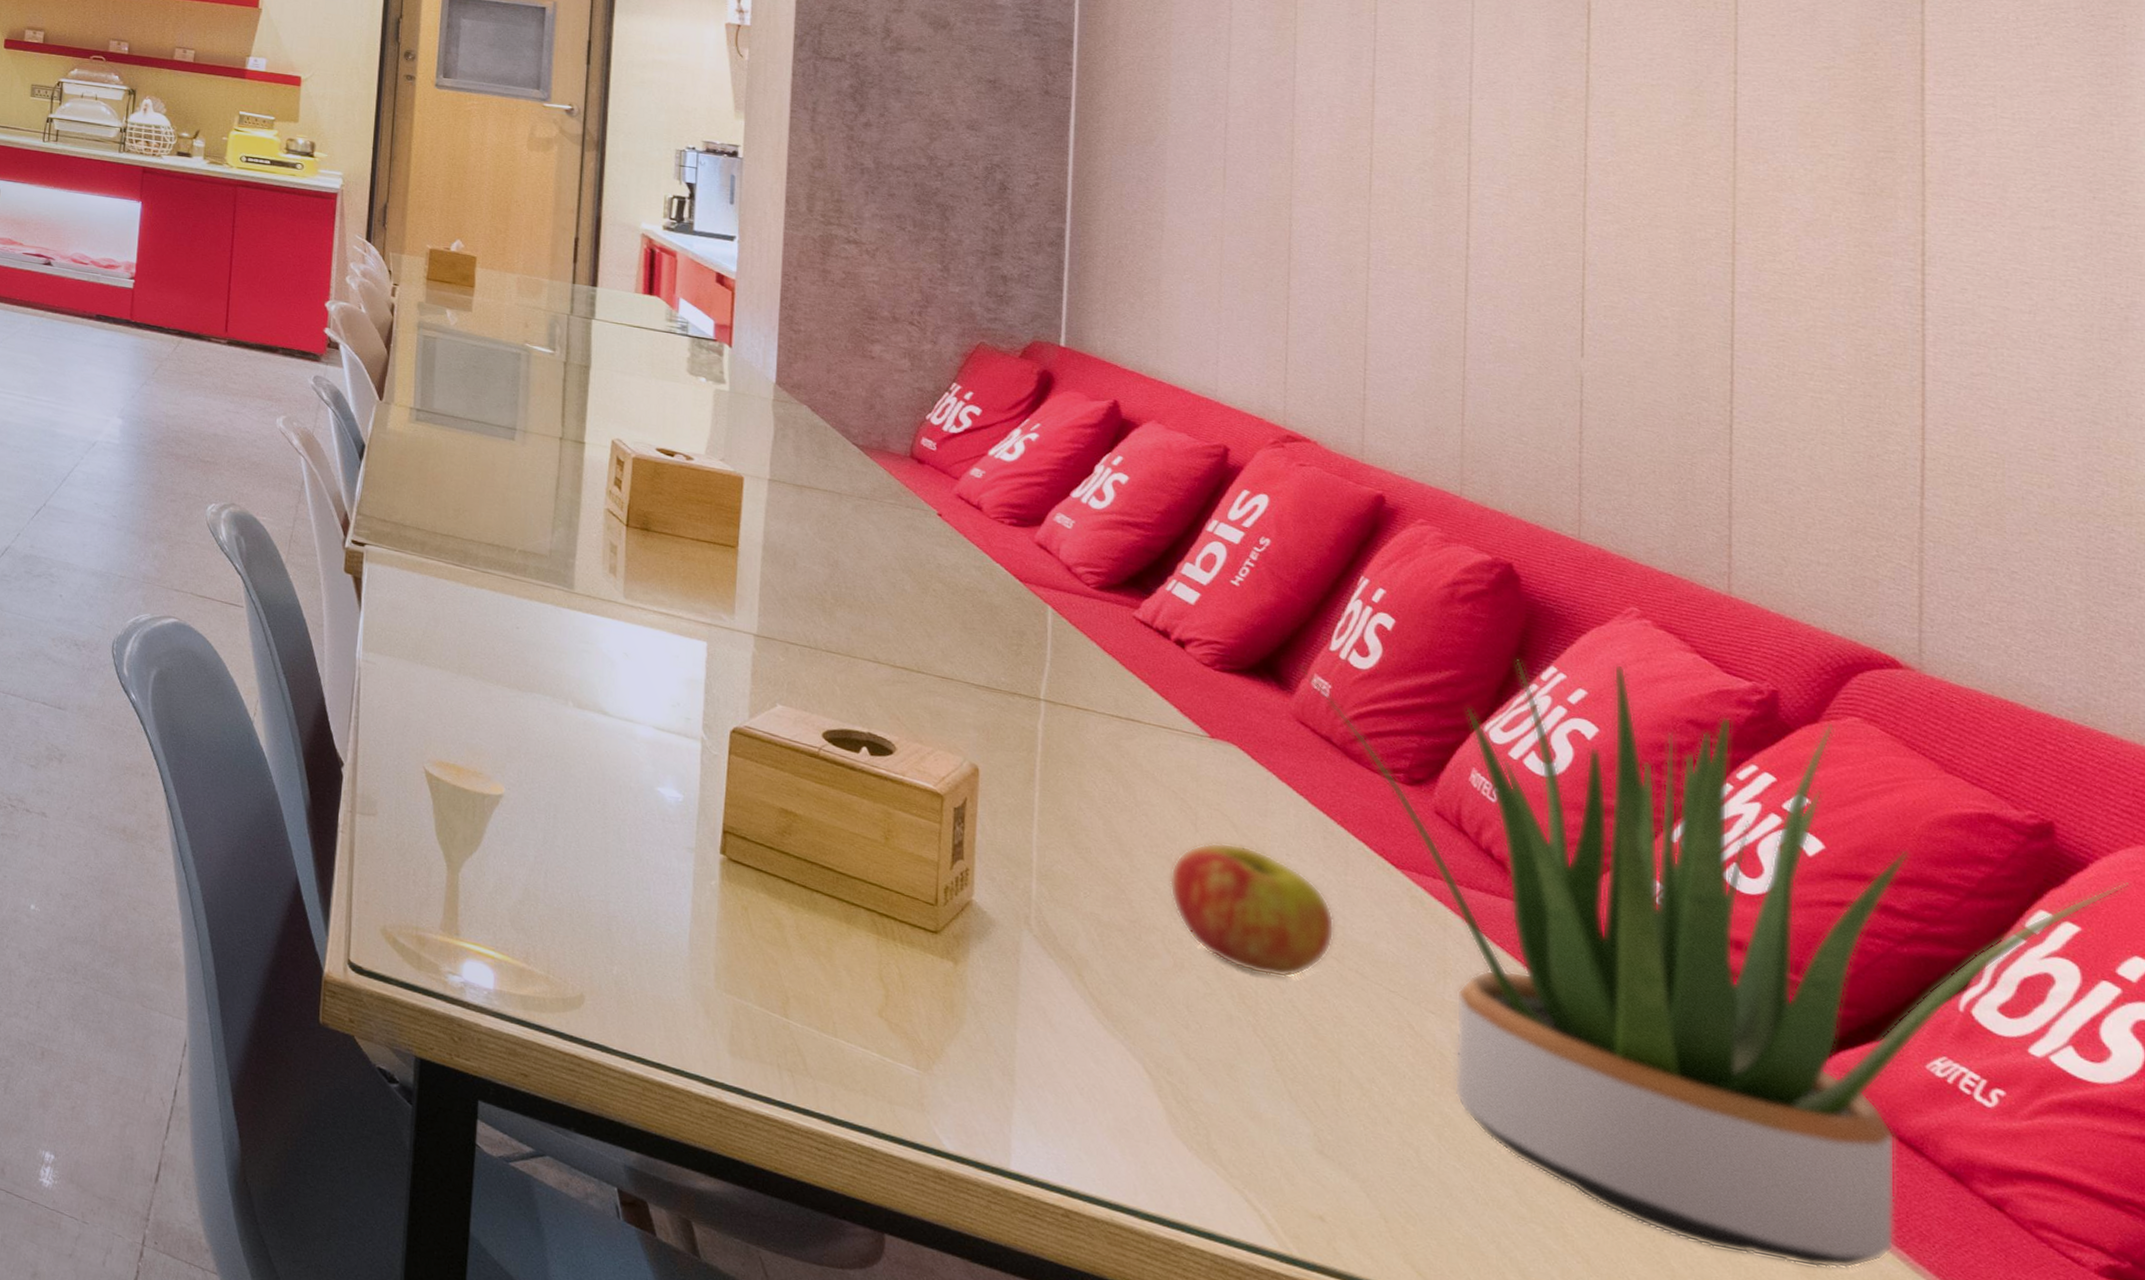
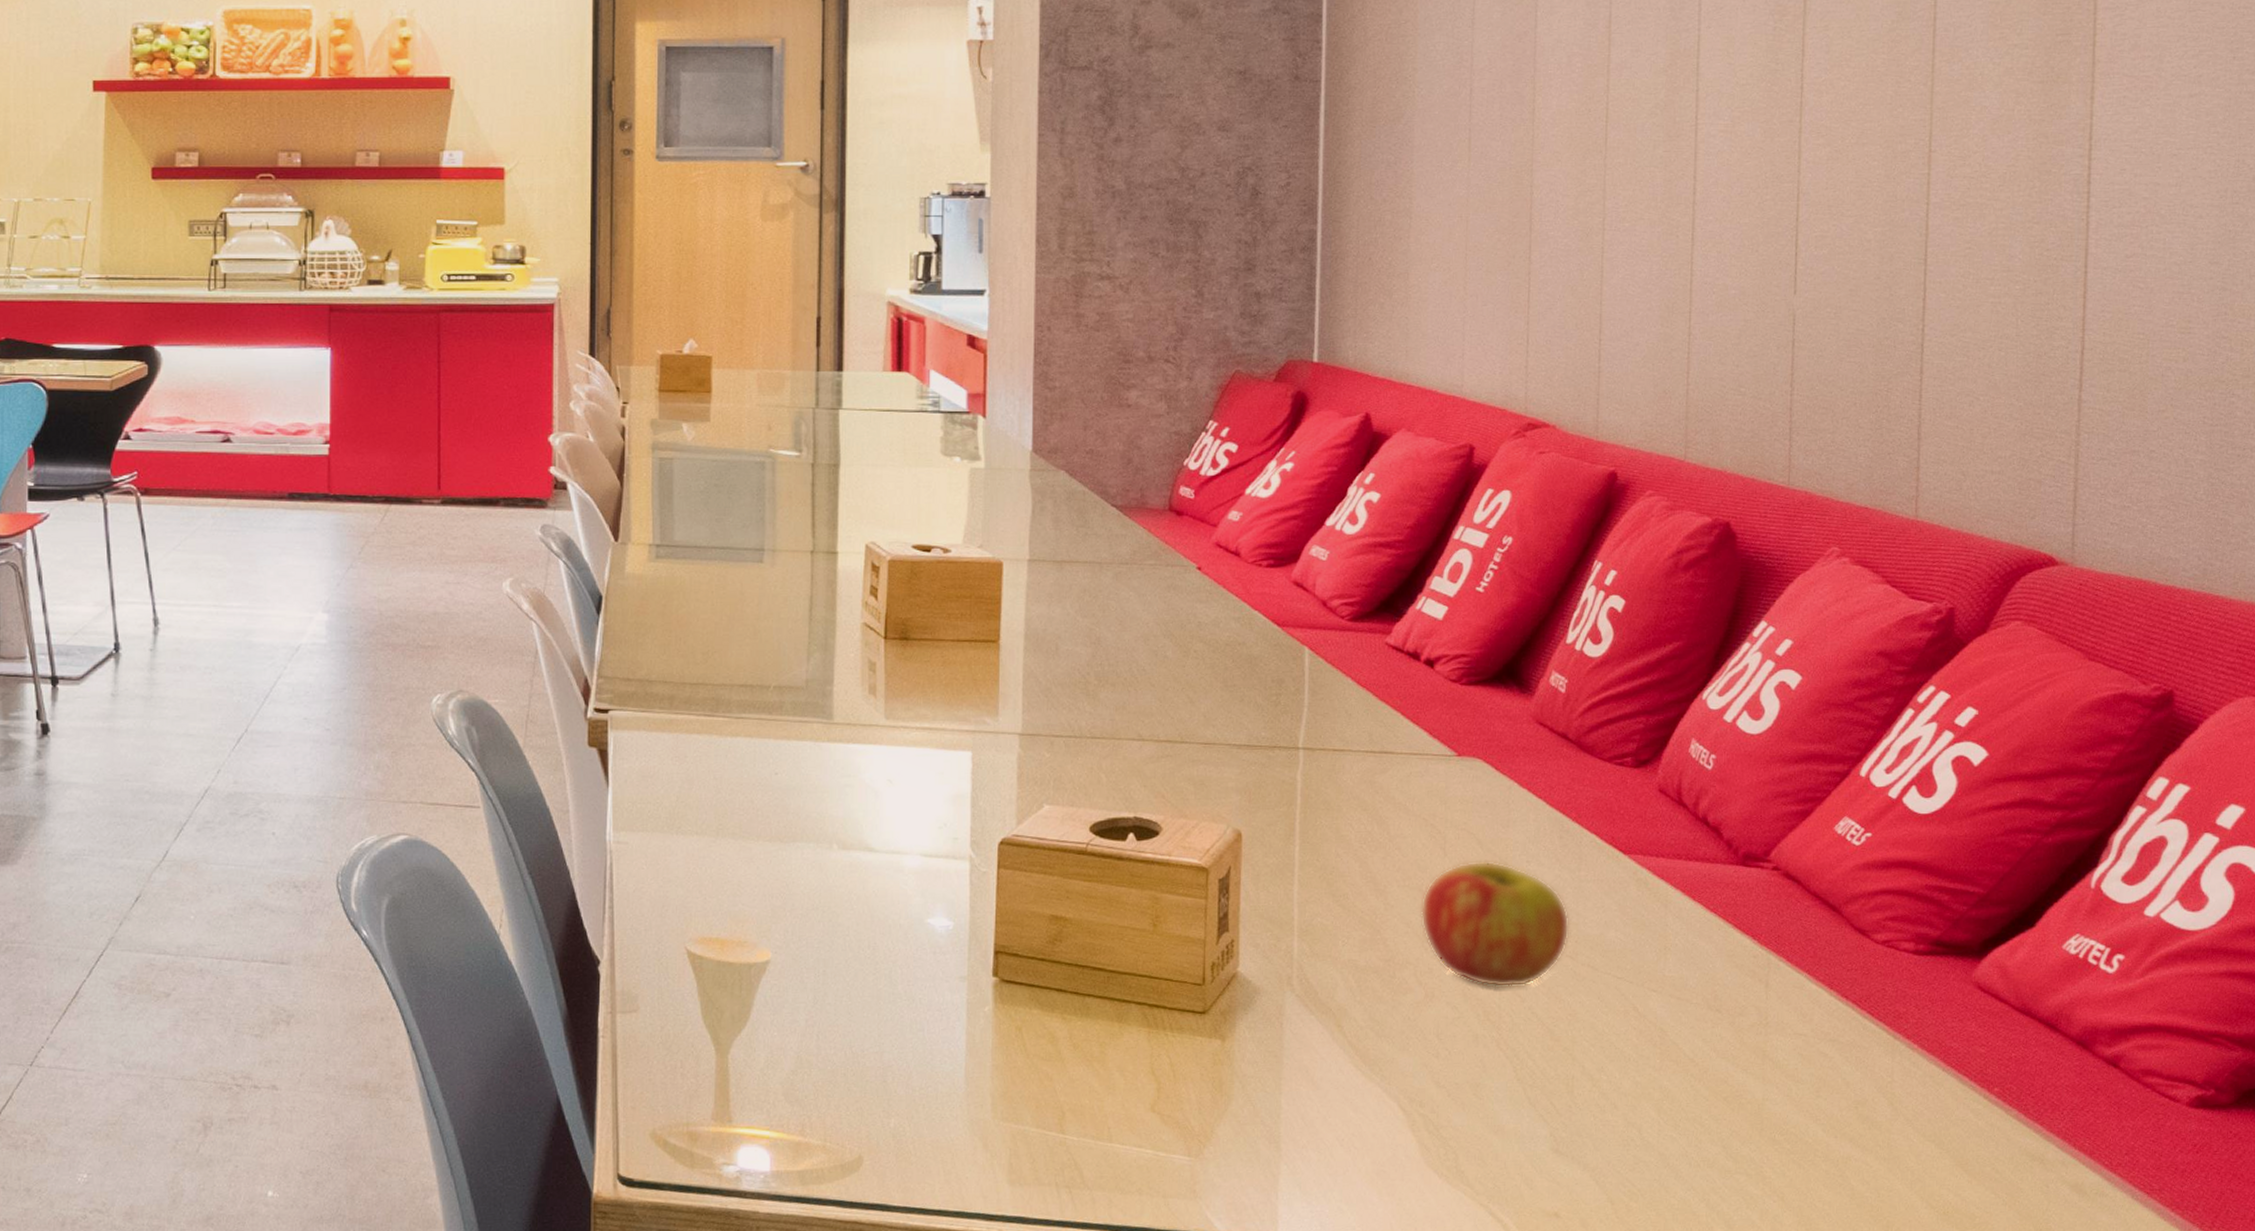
potted plant: present [1301,659,2129,1269] -> none [1540,608,2230,1160]

